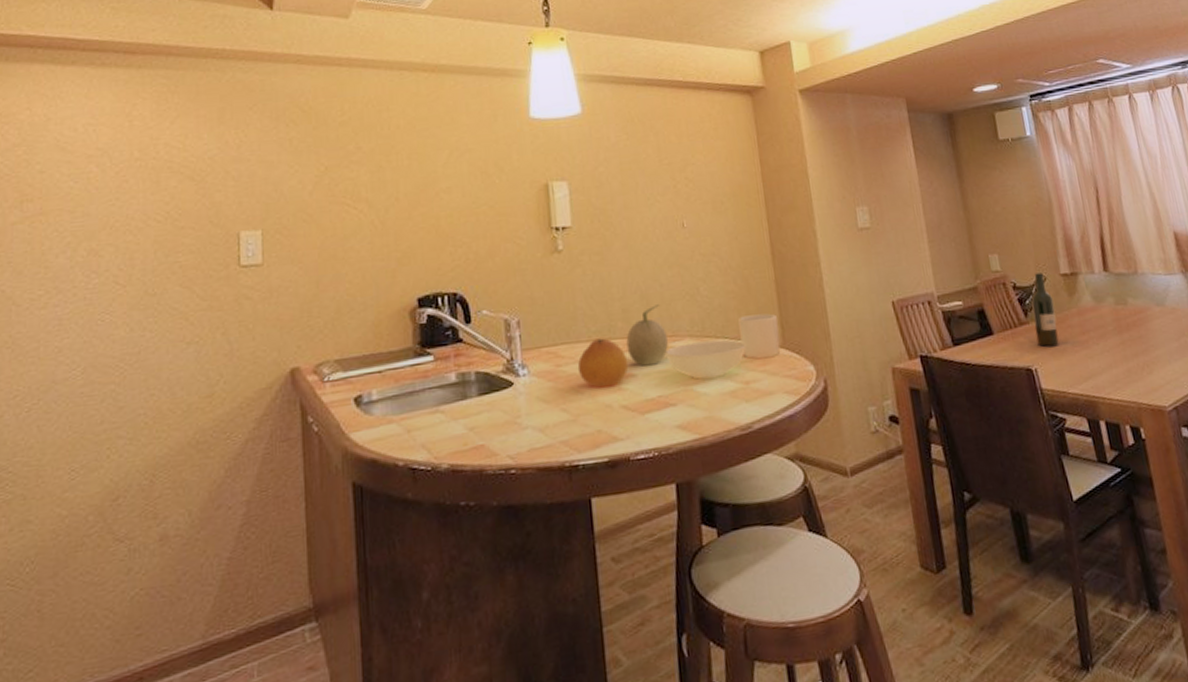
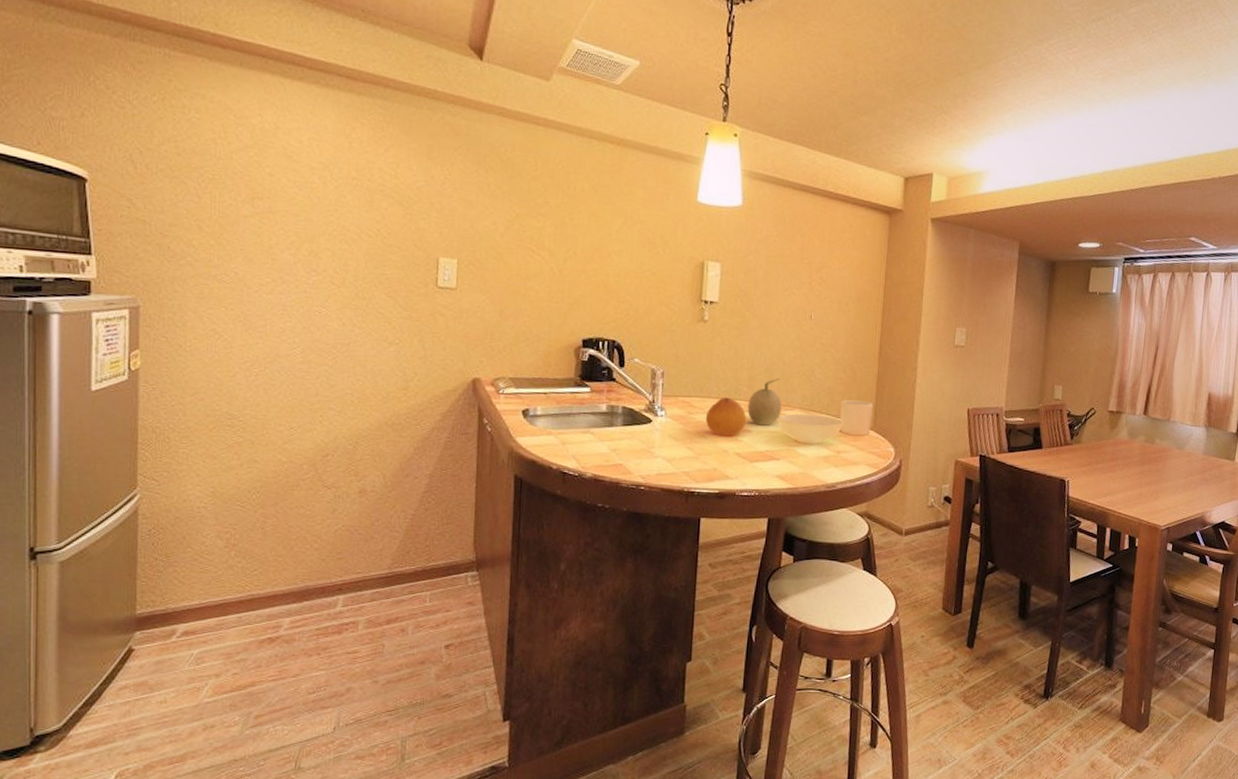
wine bottle: present [1031,272,1059,347] -> none [1075,406,1097,466]

